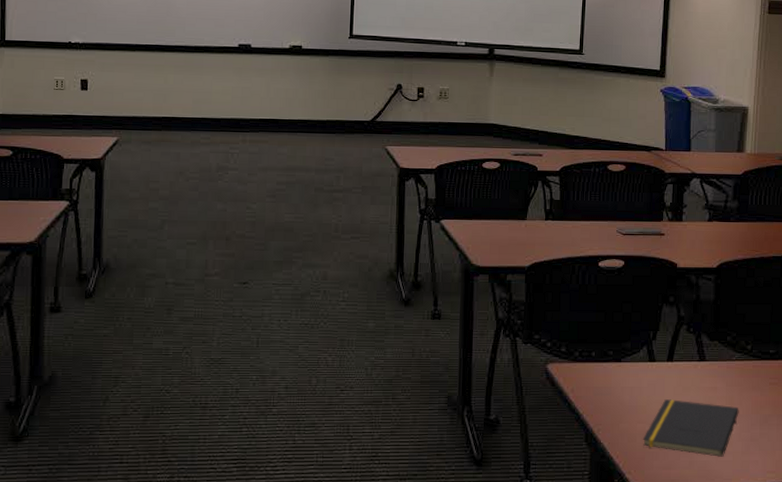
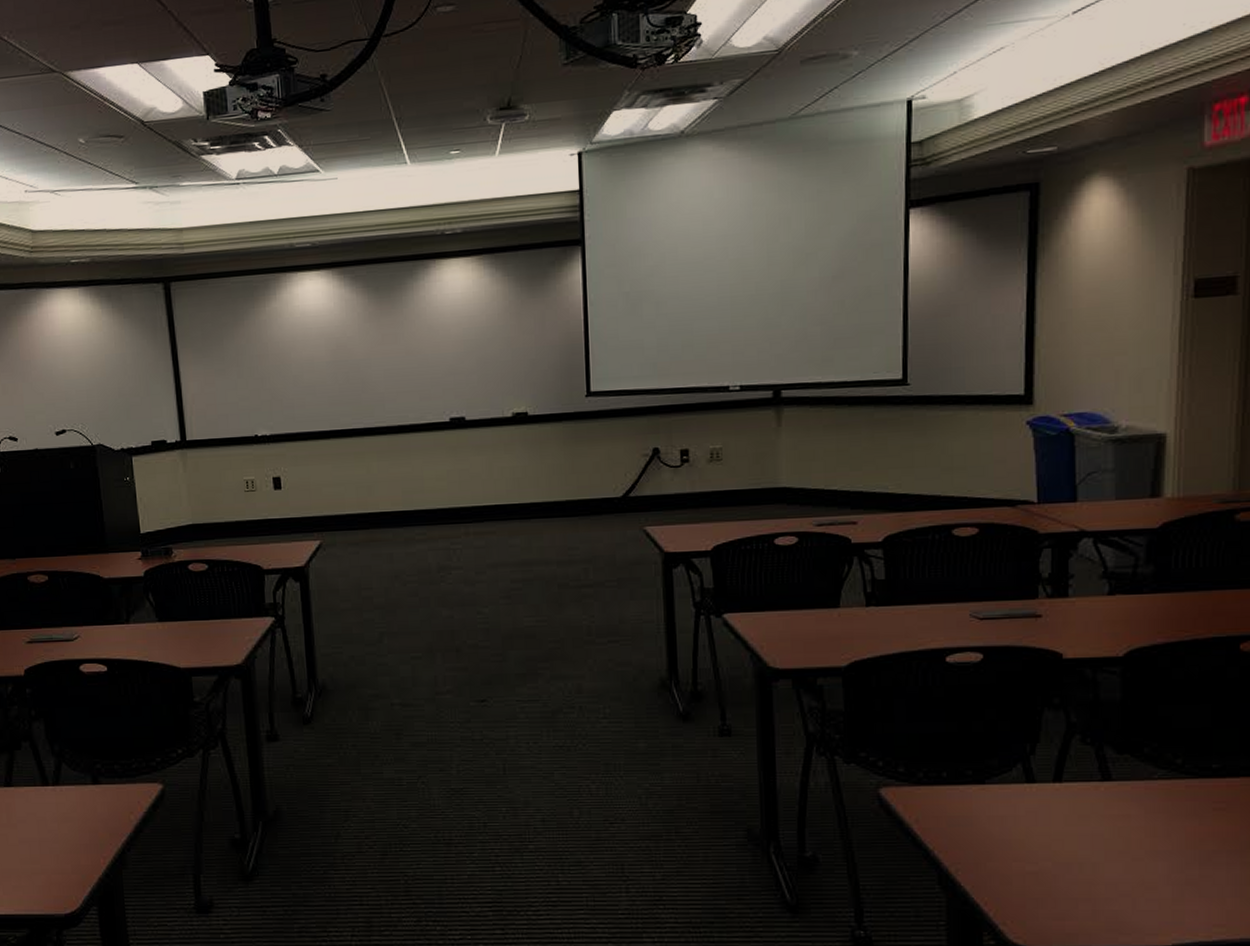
notepad: present [642,399,739,457] -> none [1021,831,1166,905]

